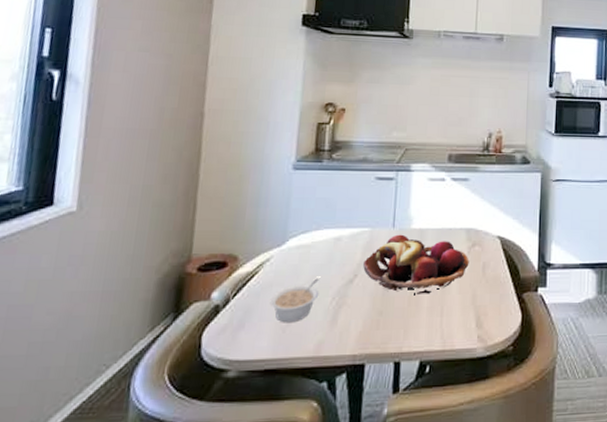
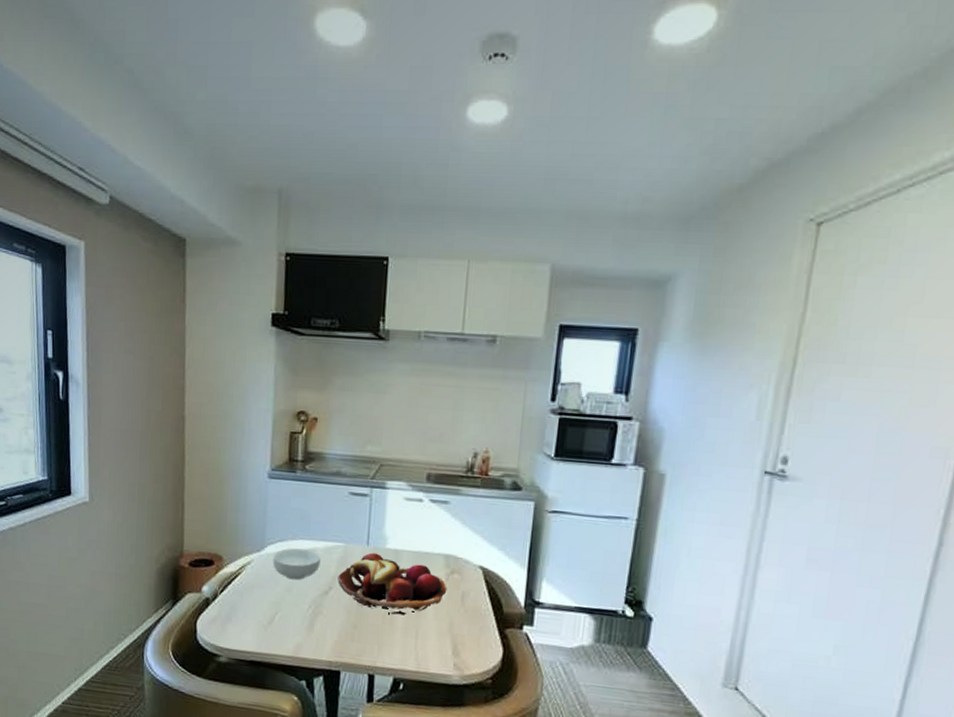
legume: present [270,278,319,323] -> none [252,585,297,623]
cereal bowl: none [294,239,346,272] -> present [273,548,321,580]

